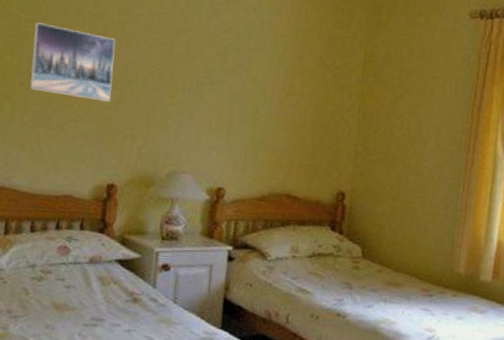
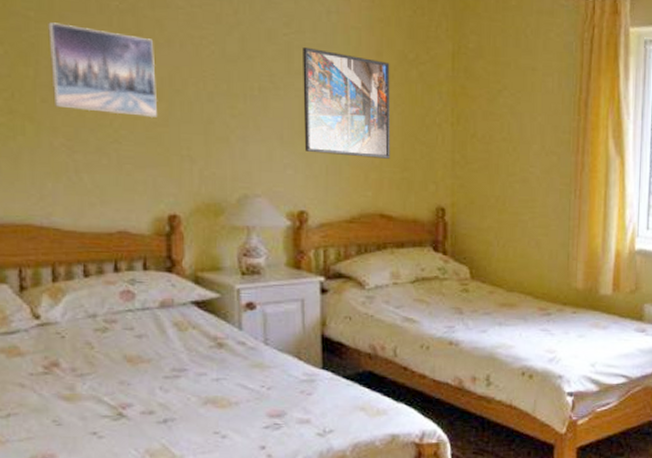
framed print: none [228,50,309,147] -> present [303,46,391,159]

